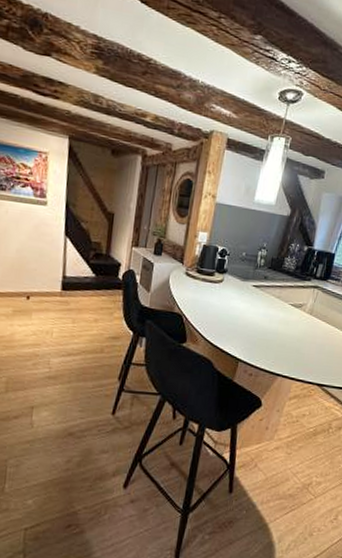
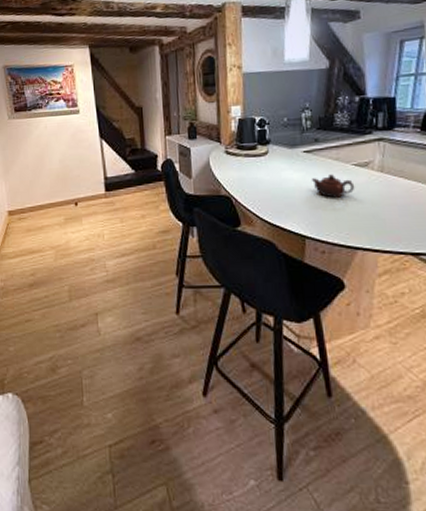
teapot: none [254,309,288,331] -> present [311,174,355,198]

